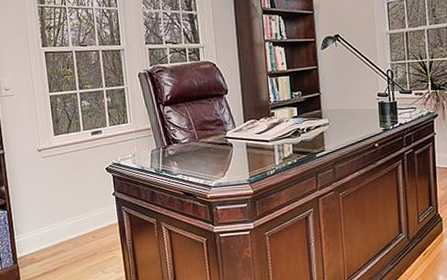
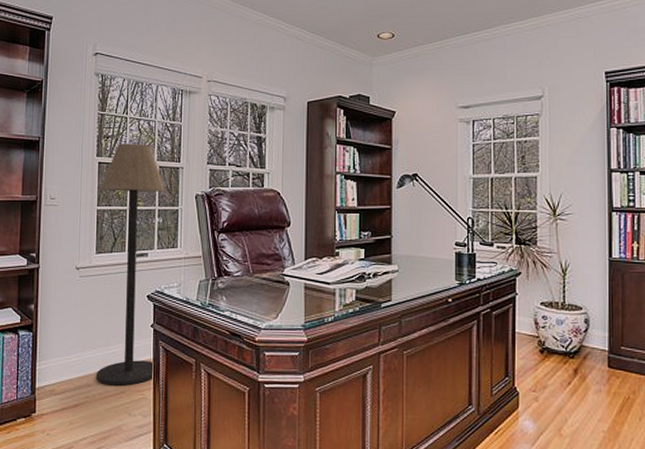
floor lamp: none [49,31,122,249] -> present [96,144,165,386]

